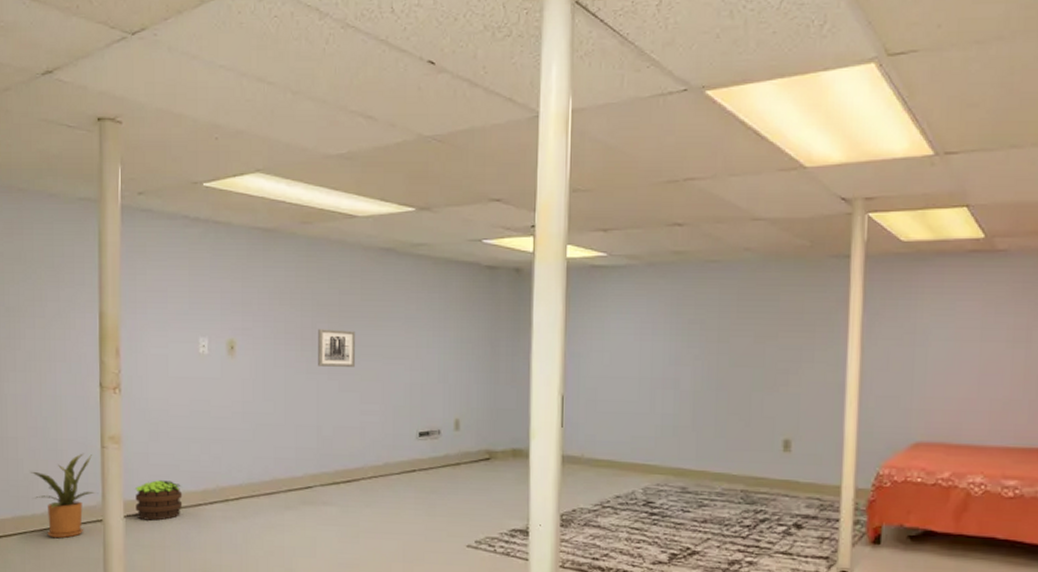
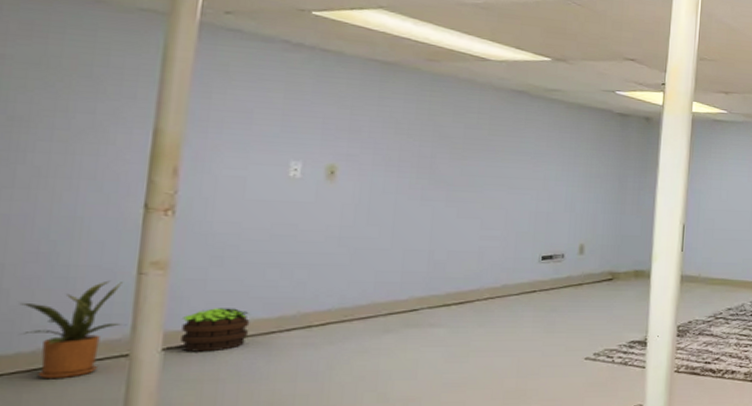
wall art: present [318,329,355,367] -> none [435,159,479,196]

